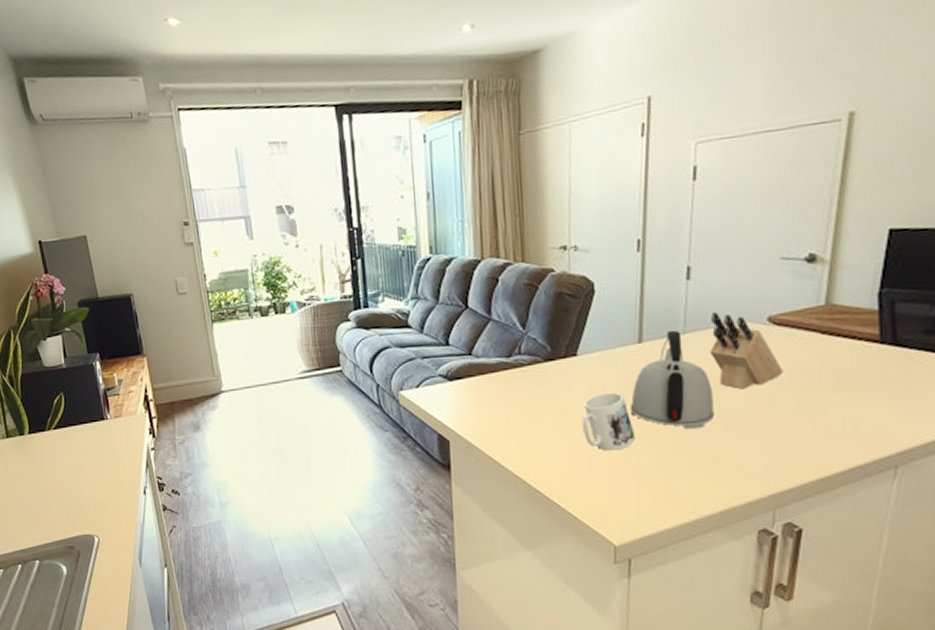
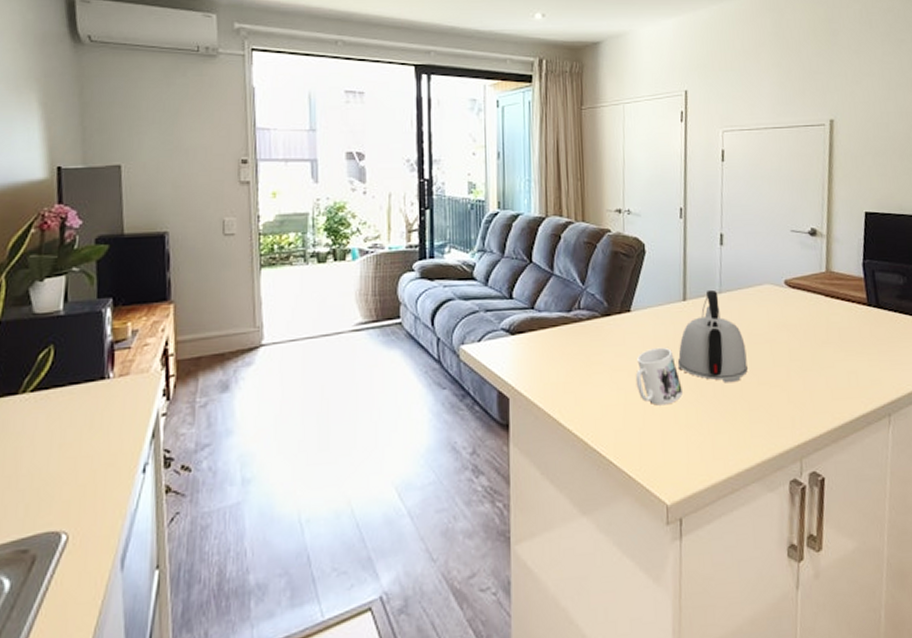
knife block: present [709,312,783,389] -> none [741,274,799,345]

